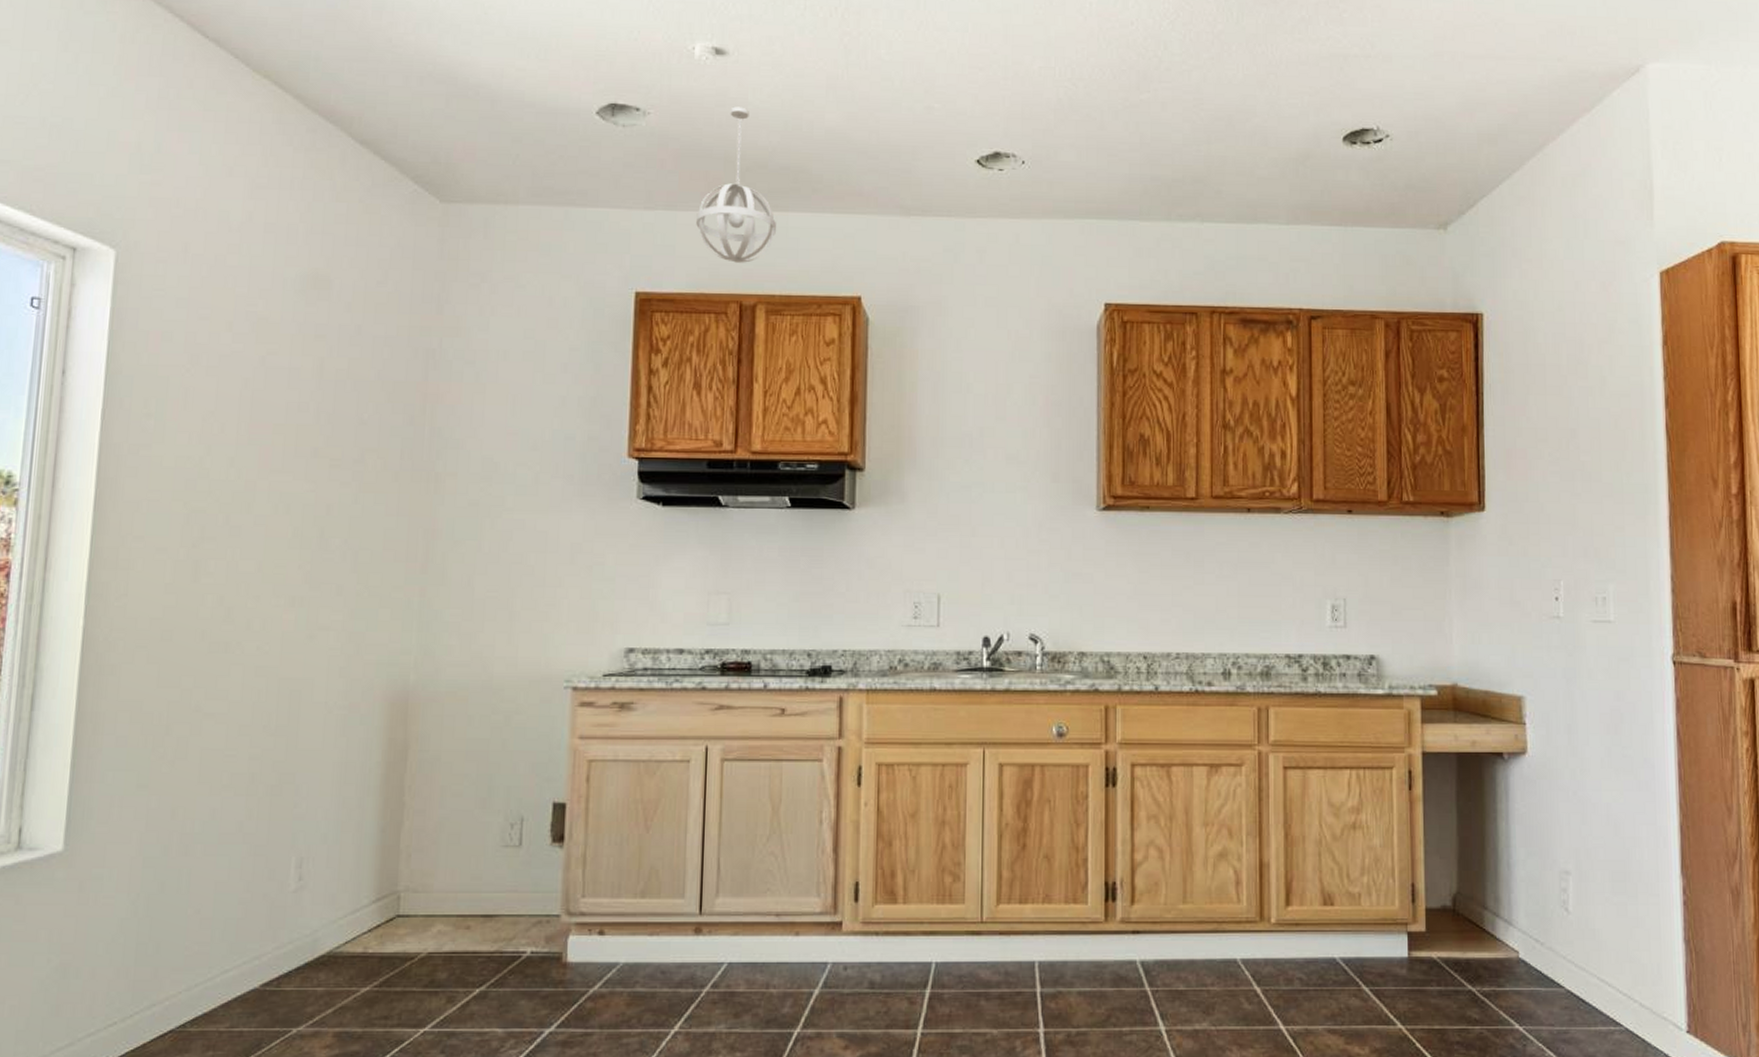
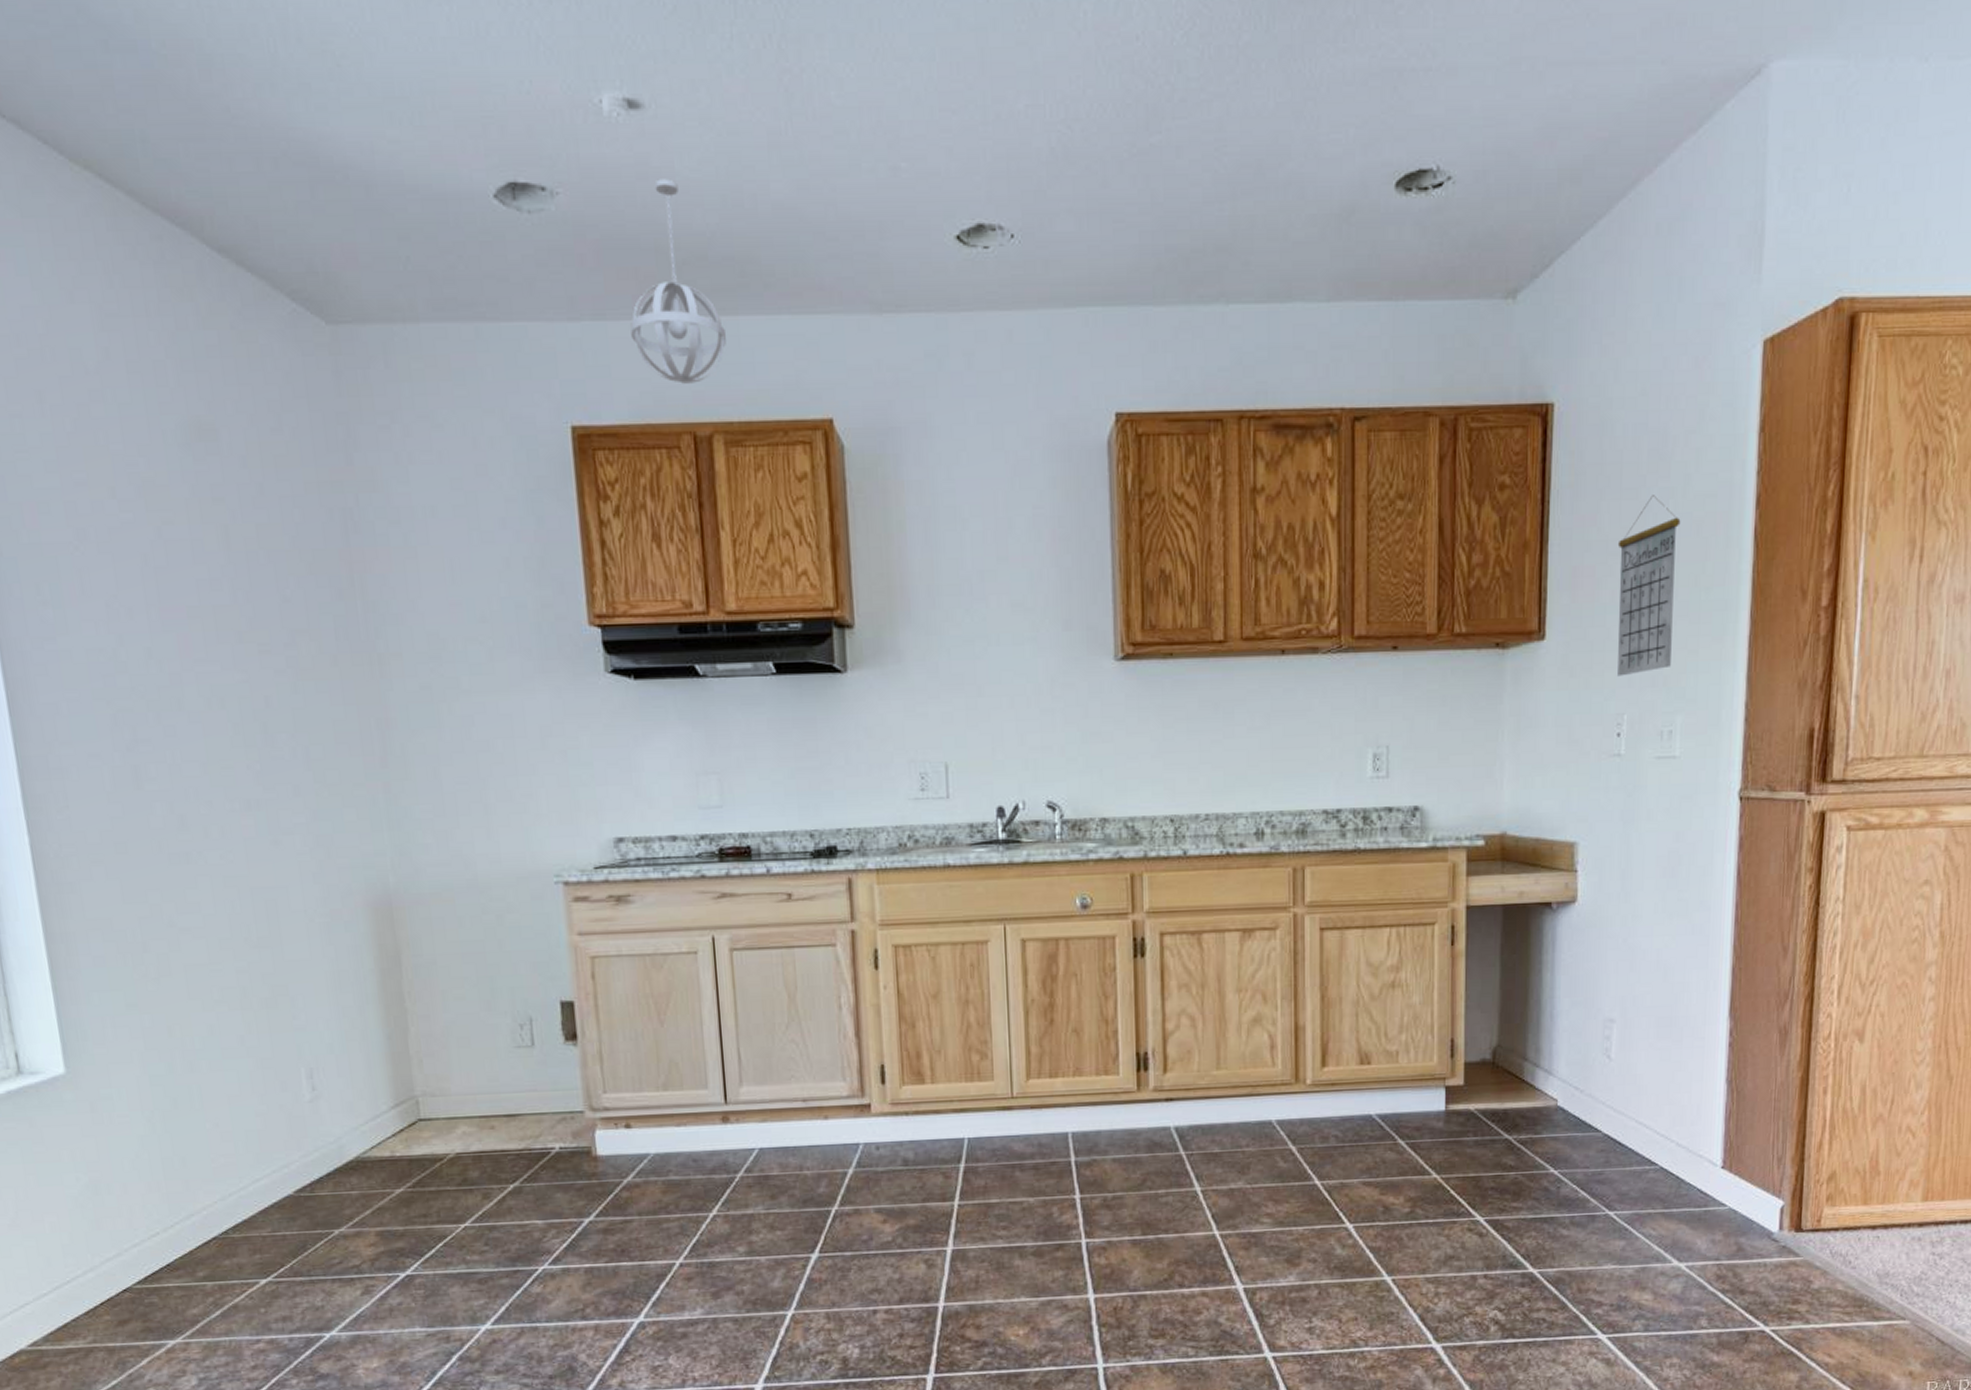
calendar: none [1545,392,1600,547] -> present [1617,495,1681,677]

